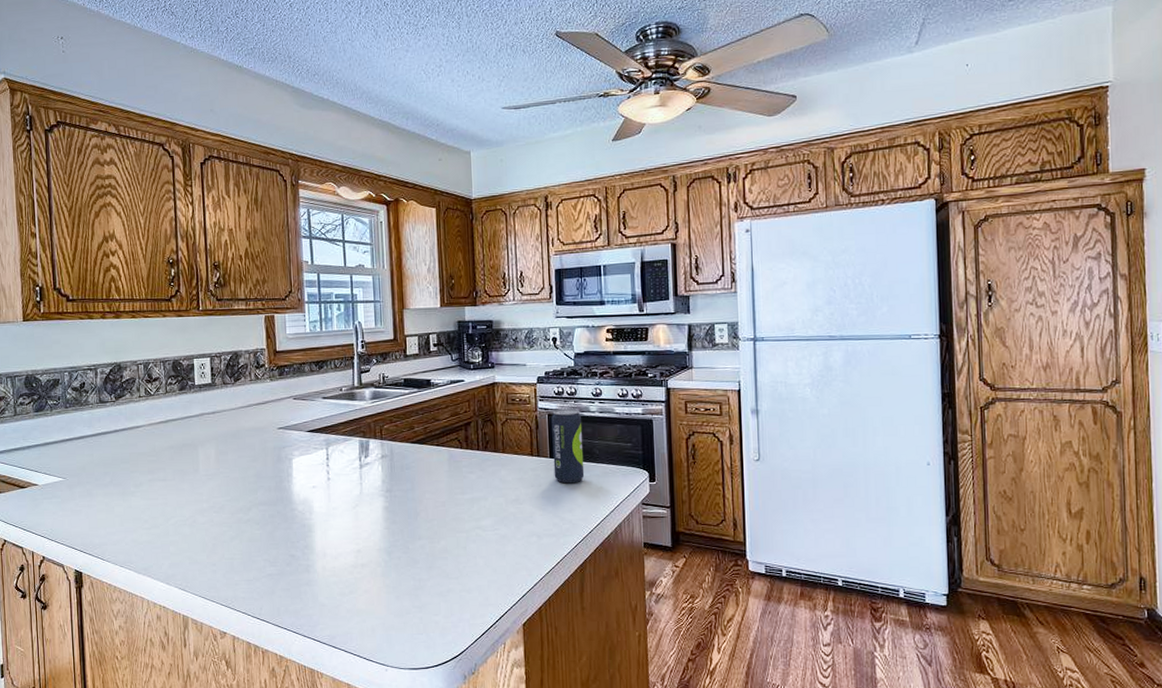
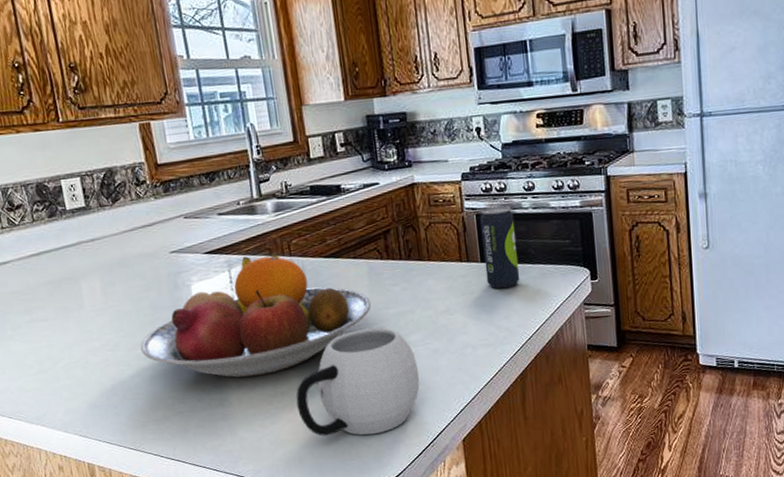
fruit bowl: none [242,437,448,547] -> present [140,254,371,378]
mug: none [374,510,487,612] -> present [296,327,420,436]

